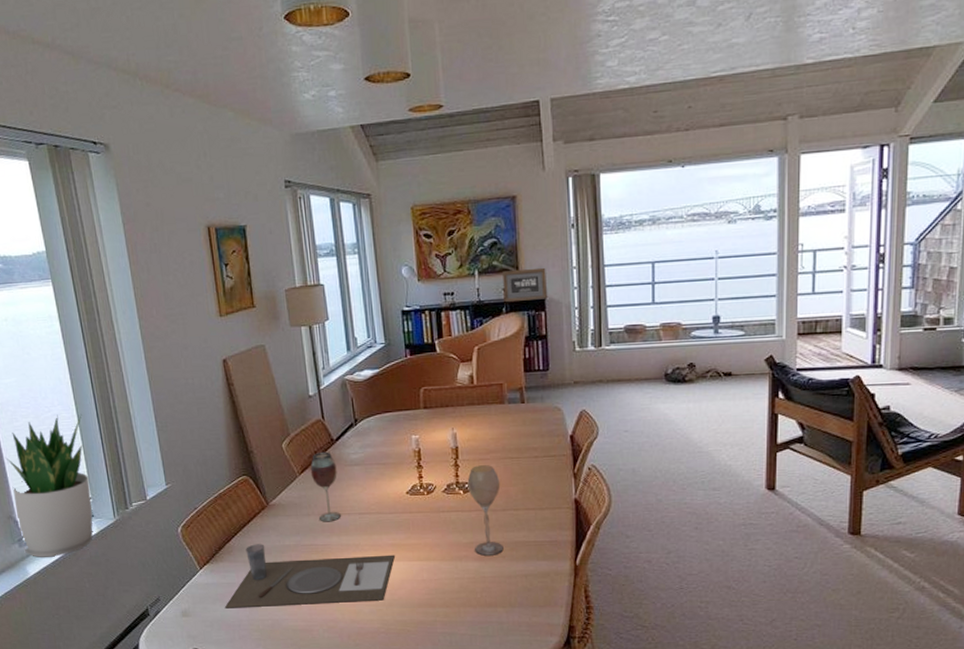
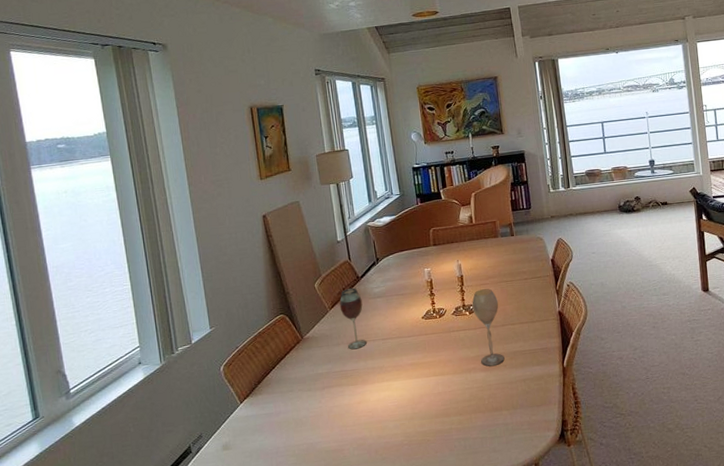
planter: present [5,414,93,557] -> none [57,271,140,408]
place setting: present [224,544,395,609] -> none [263,373,414,438]
picture frame: present [503,267,547,303] -> none [490,129,526,158]

